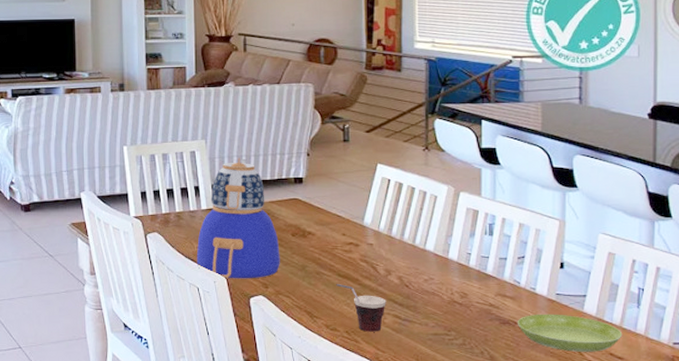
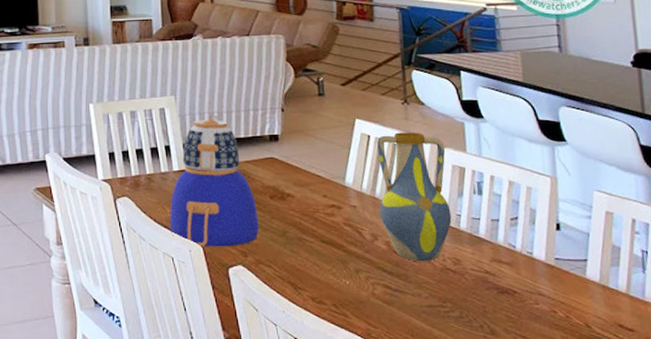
cup: present [336,283,386,332] -> none [320,250,375,305]
vase: none [394,177,462,295] -> present [377,132,452,262]
saucer: present [517,314,623,352] -> none [516,281,631,324]

